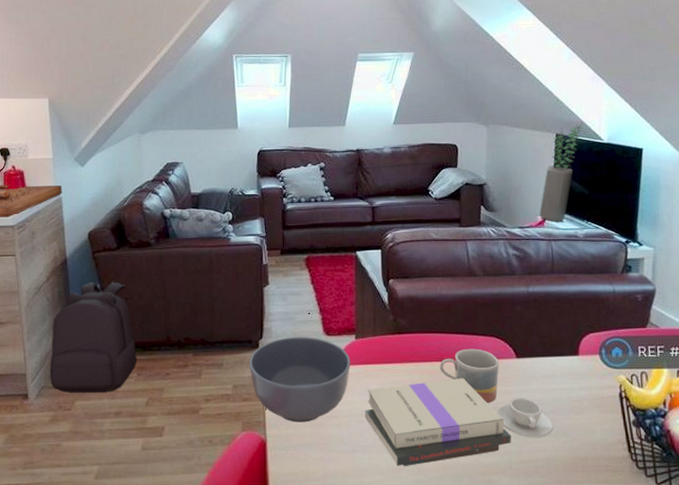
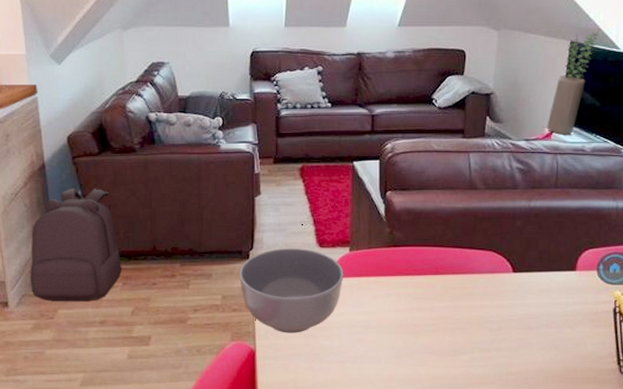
books: present [365,378,511,466] -> none [357,292,503,376]
mug: present [439,348,500,404] -> none [434,262,496,317]
teacup: present [497,398,553,438] -> none [490,312,545,350]

